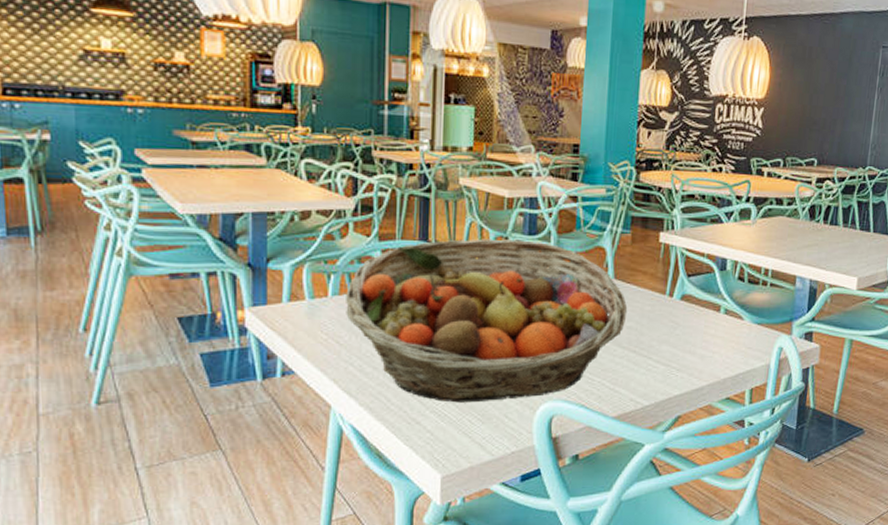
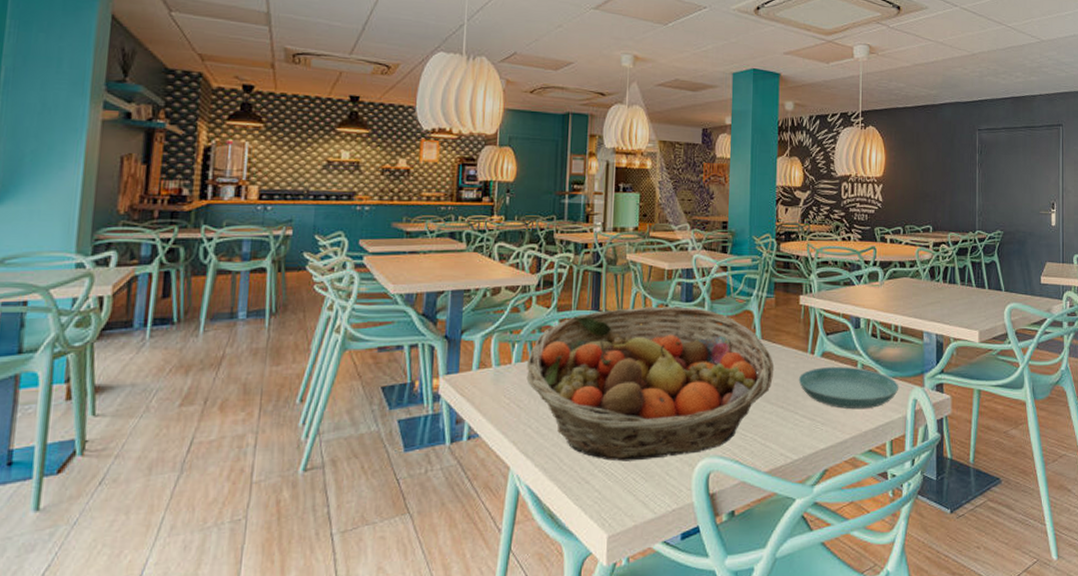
saucer: none [653,310,765,356] -> present [798,366,899,410]

